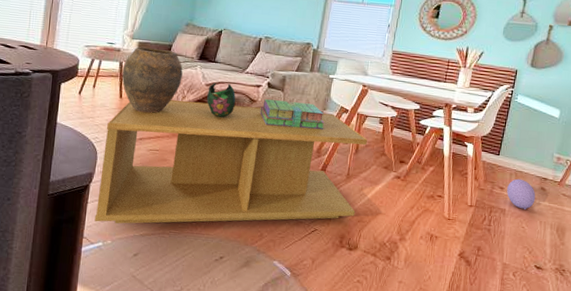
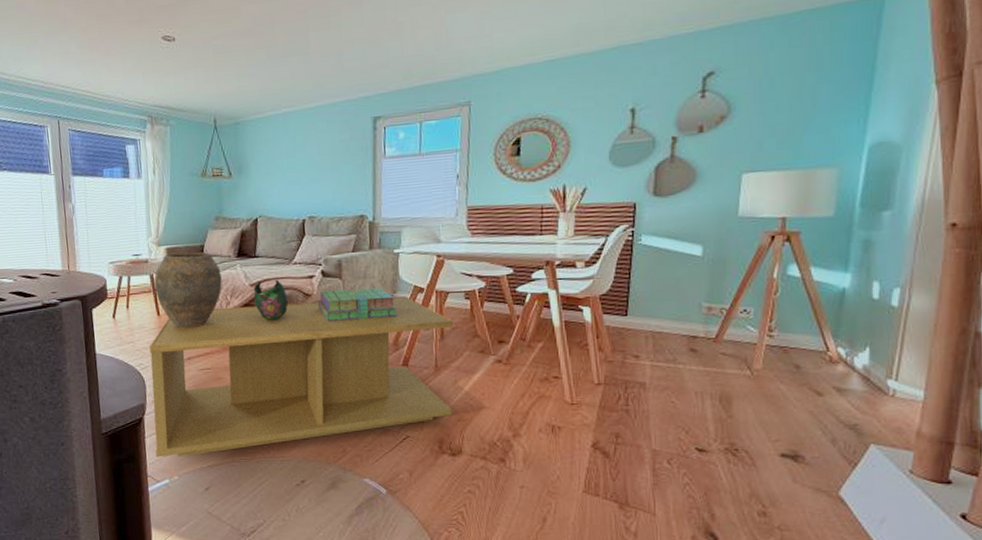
ball: present [507,178,536,210] -> none [644,341,685,380]

